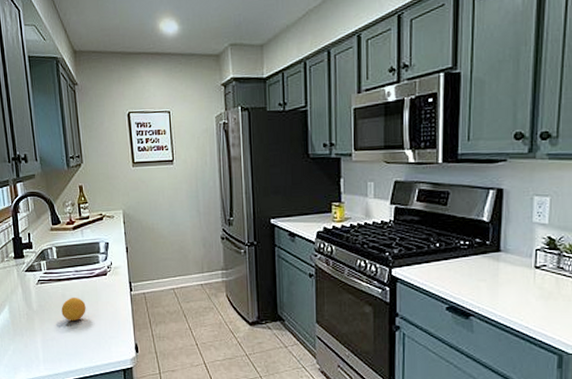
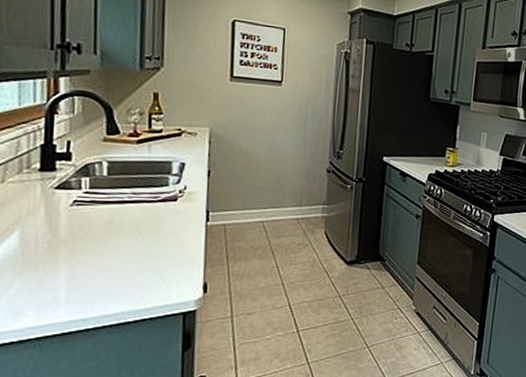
fruit: present [61,298,86,322] -> none [103,225,142,254]

